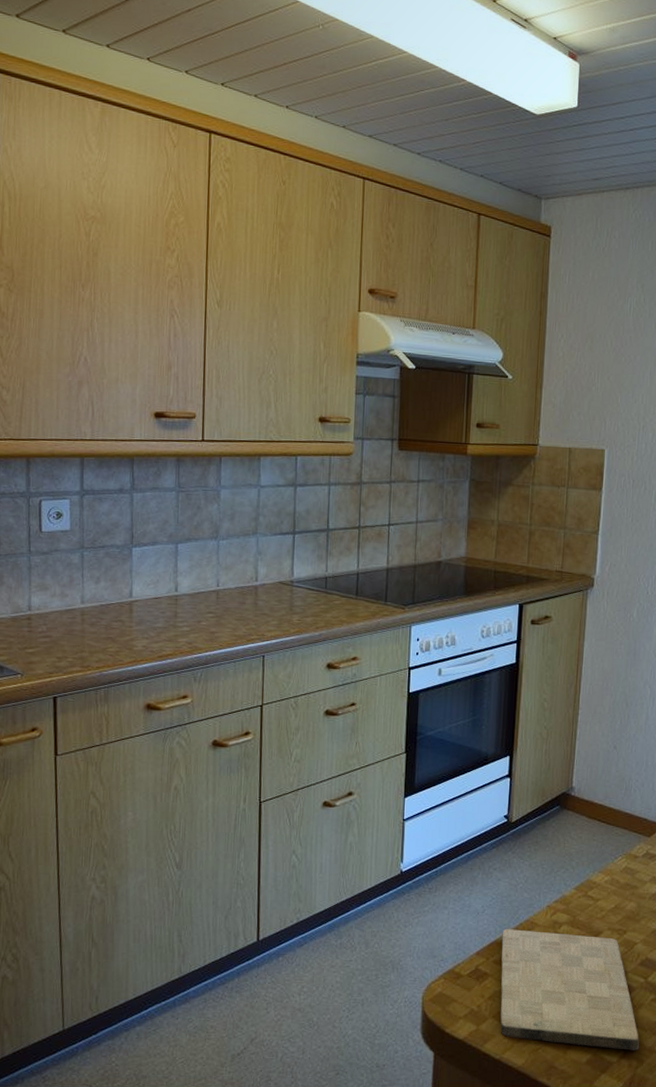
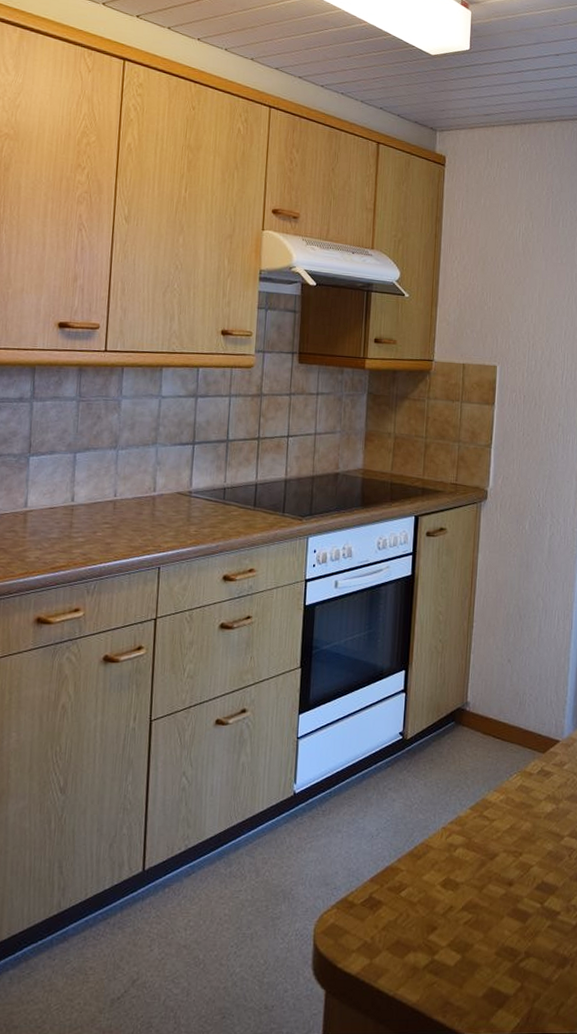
cutting board: present [500,929,640,1052] -> none [394,853,537,984]

